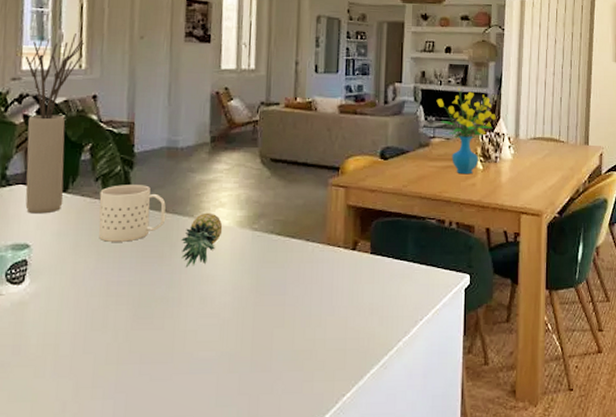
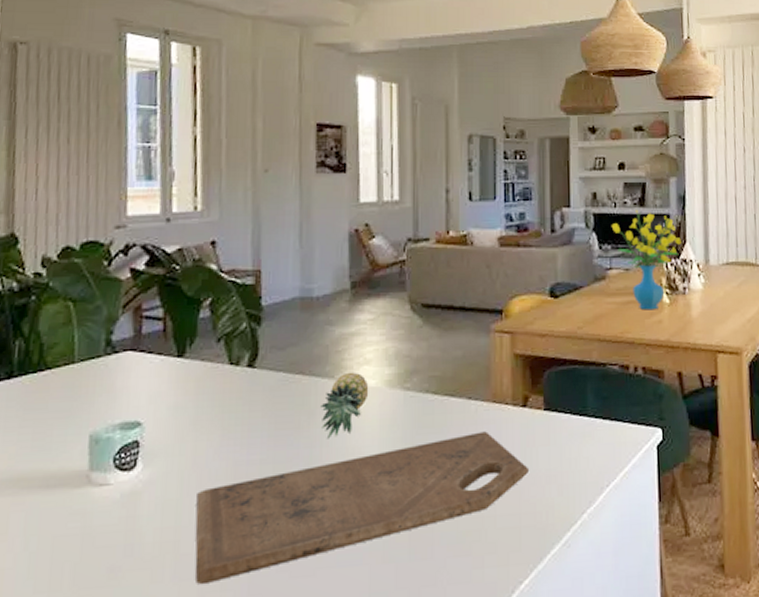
vase: present [25,33,84,214] -> none [131,170,199,385]
cutting board: none [71,269,356,381] -> present [195,431,530,584]
mug: present [99,185,166,242] -> none [222,343,301,414]

